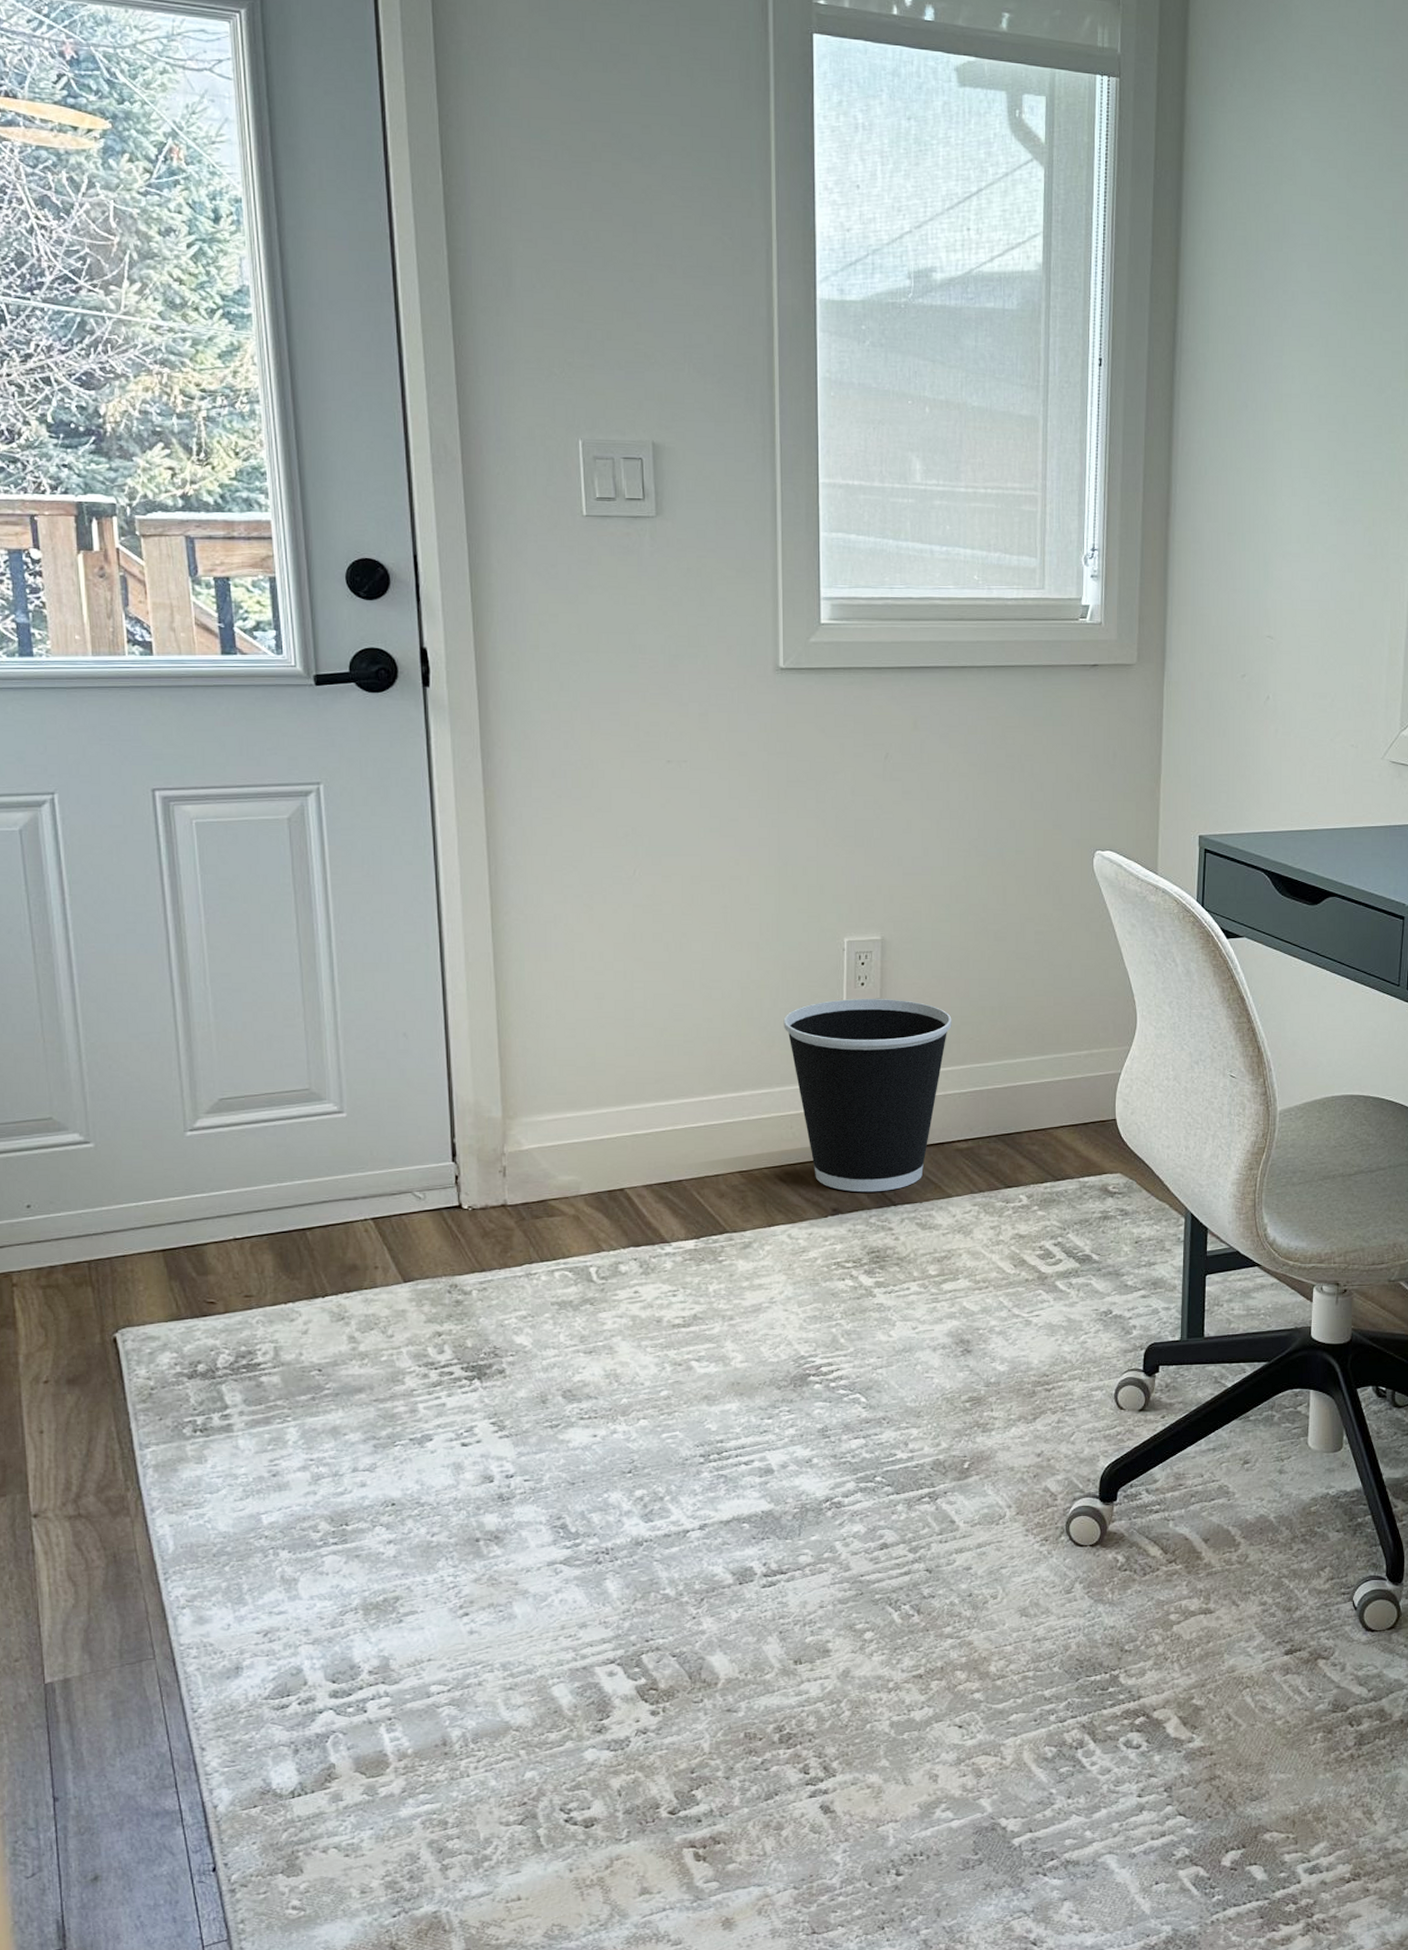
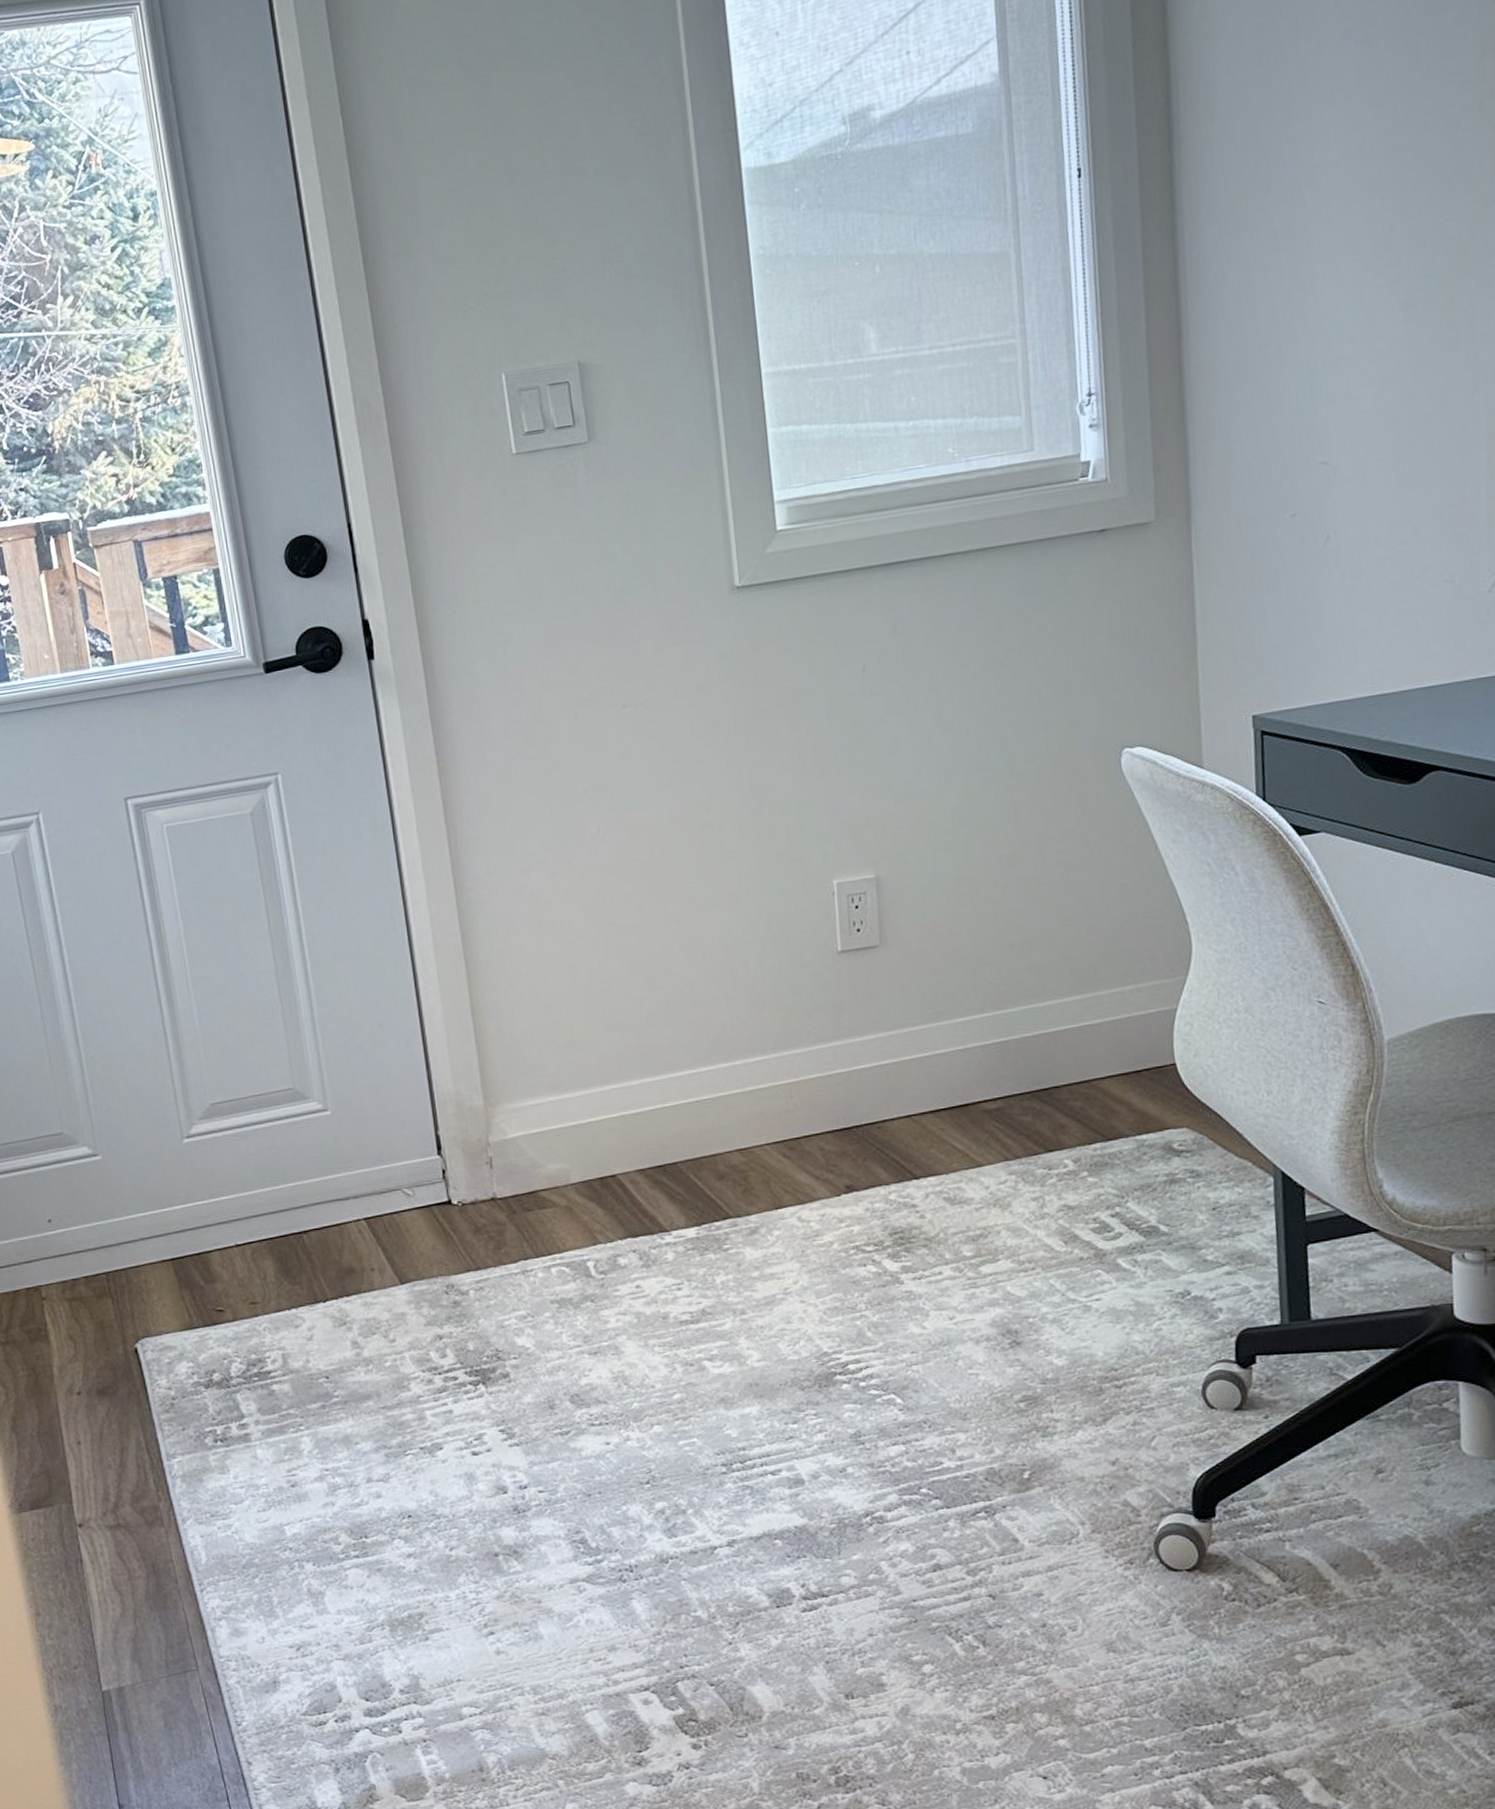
wastebasket: present [783,999,952,1193] -> none [772,944,966,1166]

